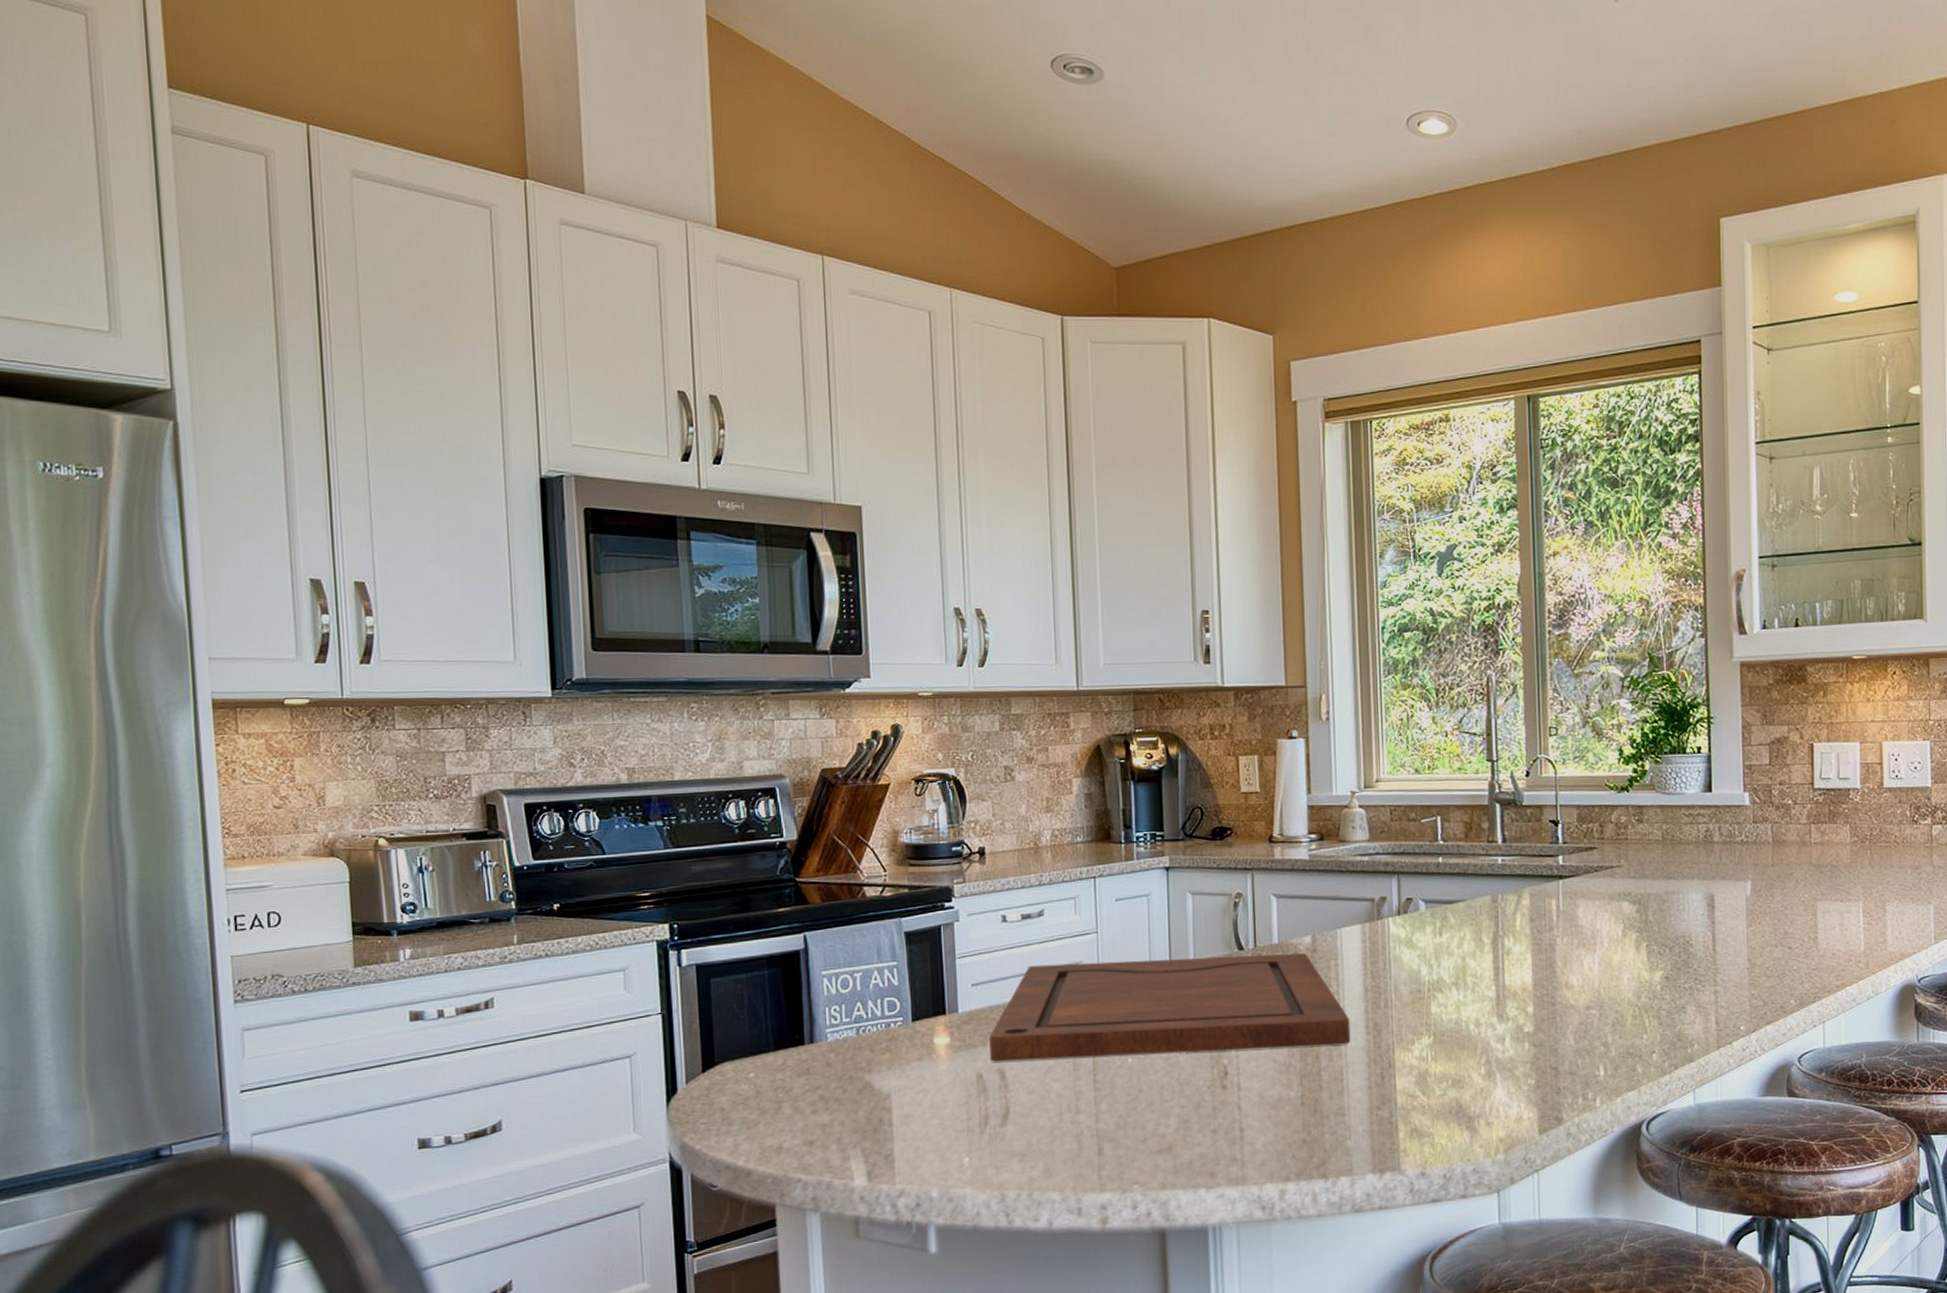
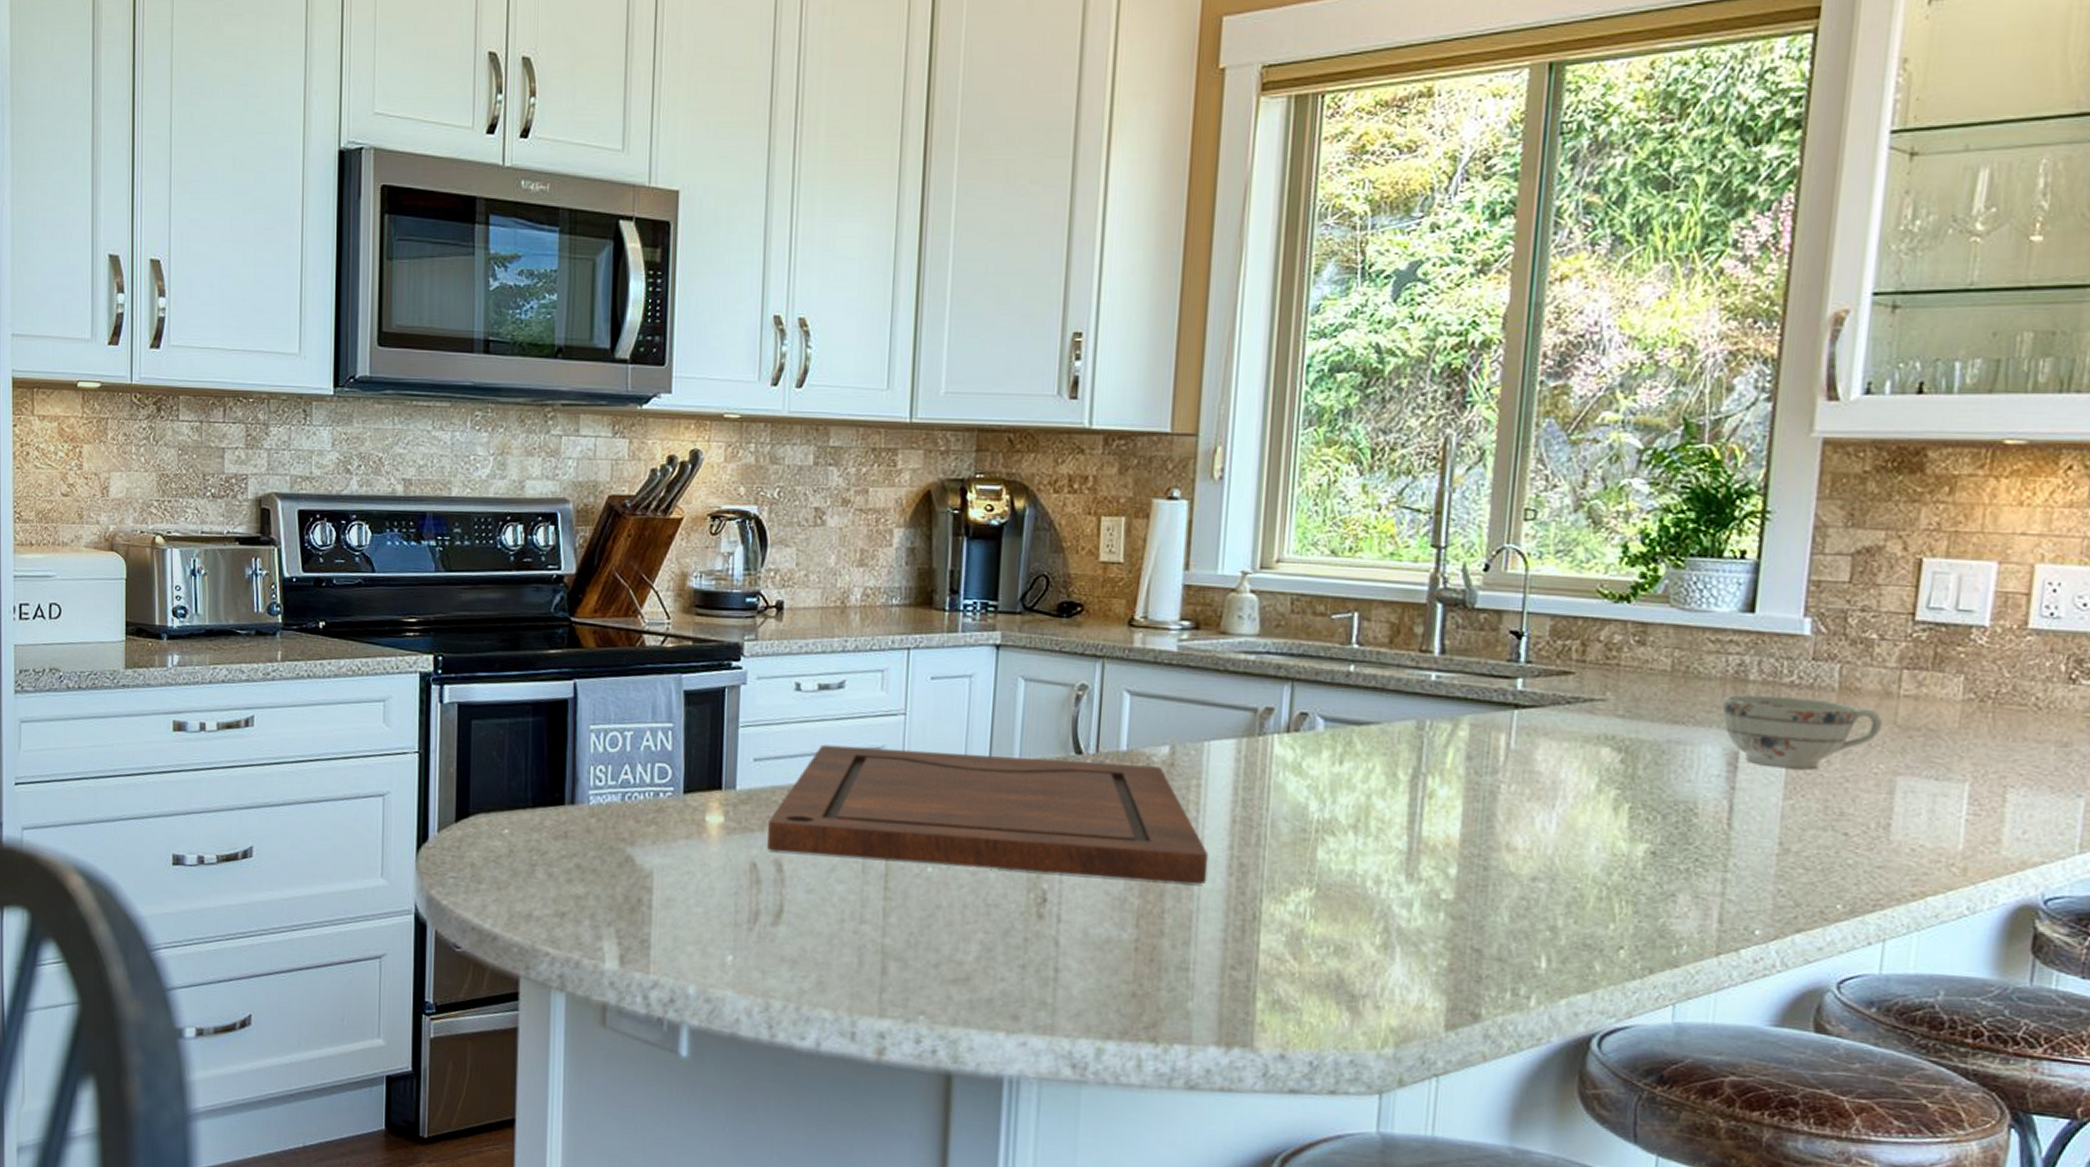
teacup: none [1699,851,1803,905] -> present [1722,694,1882,770]

